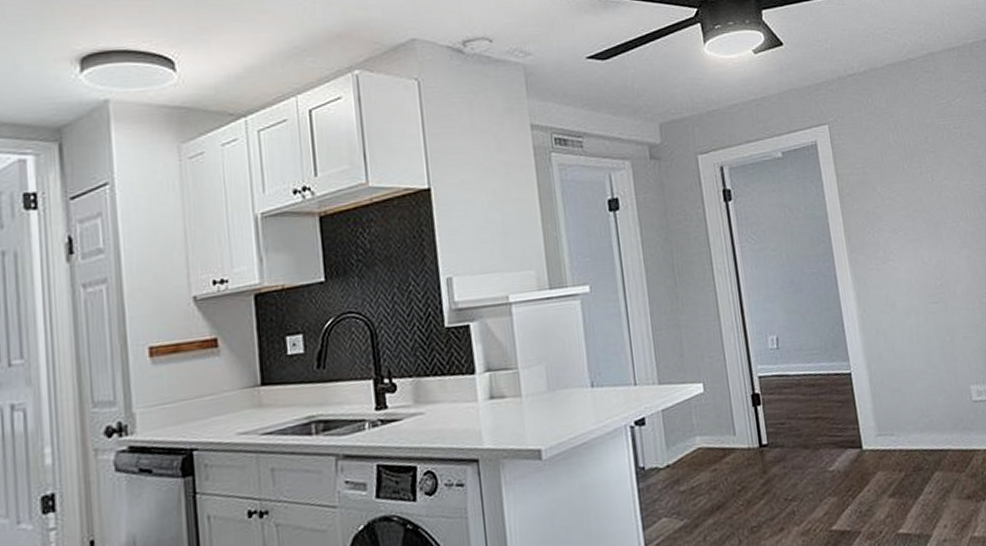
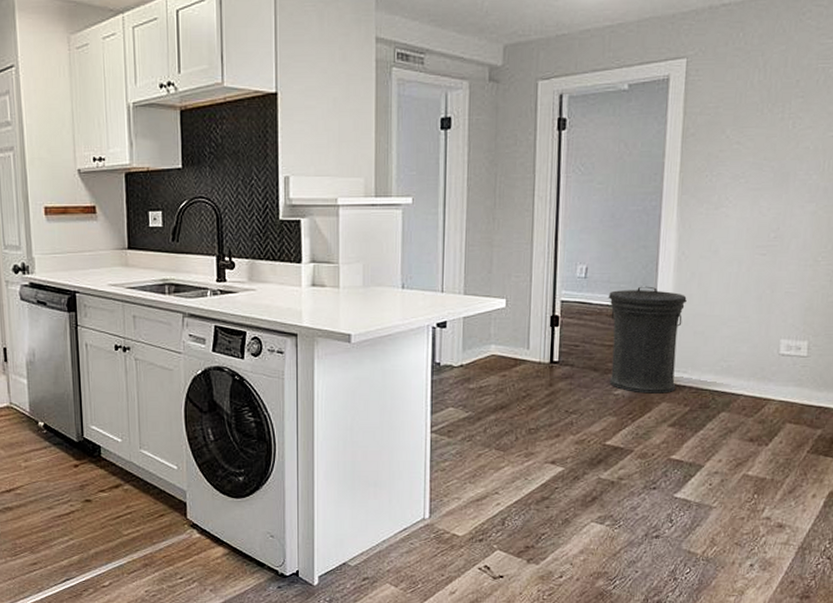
trash can: none [803,348,887,466] -> present [608,286,687,394]

